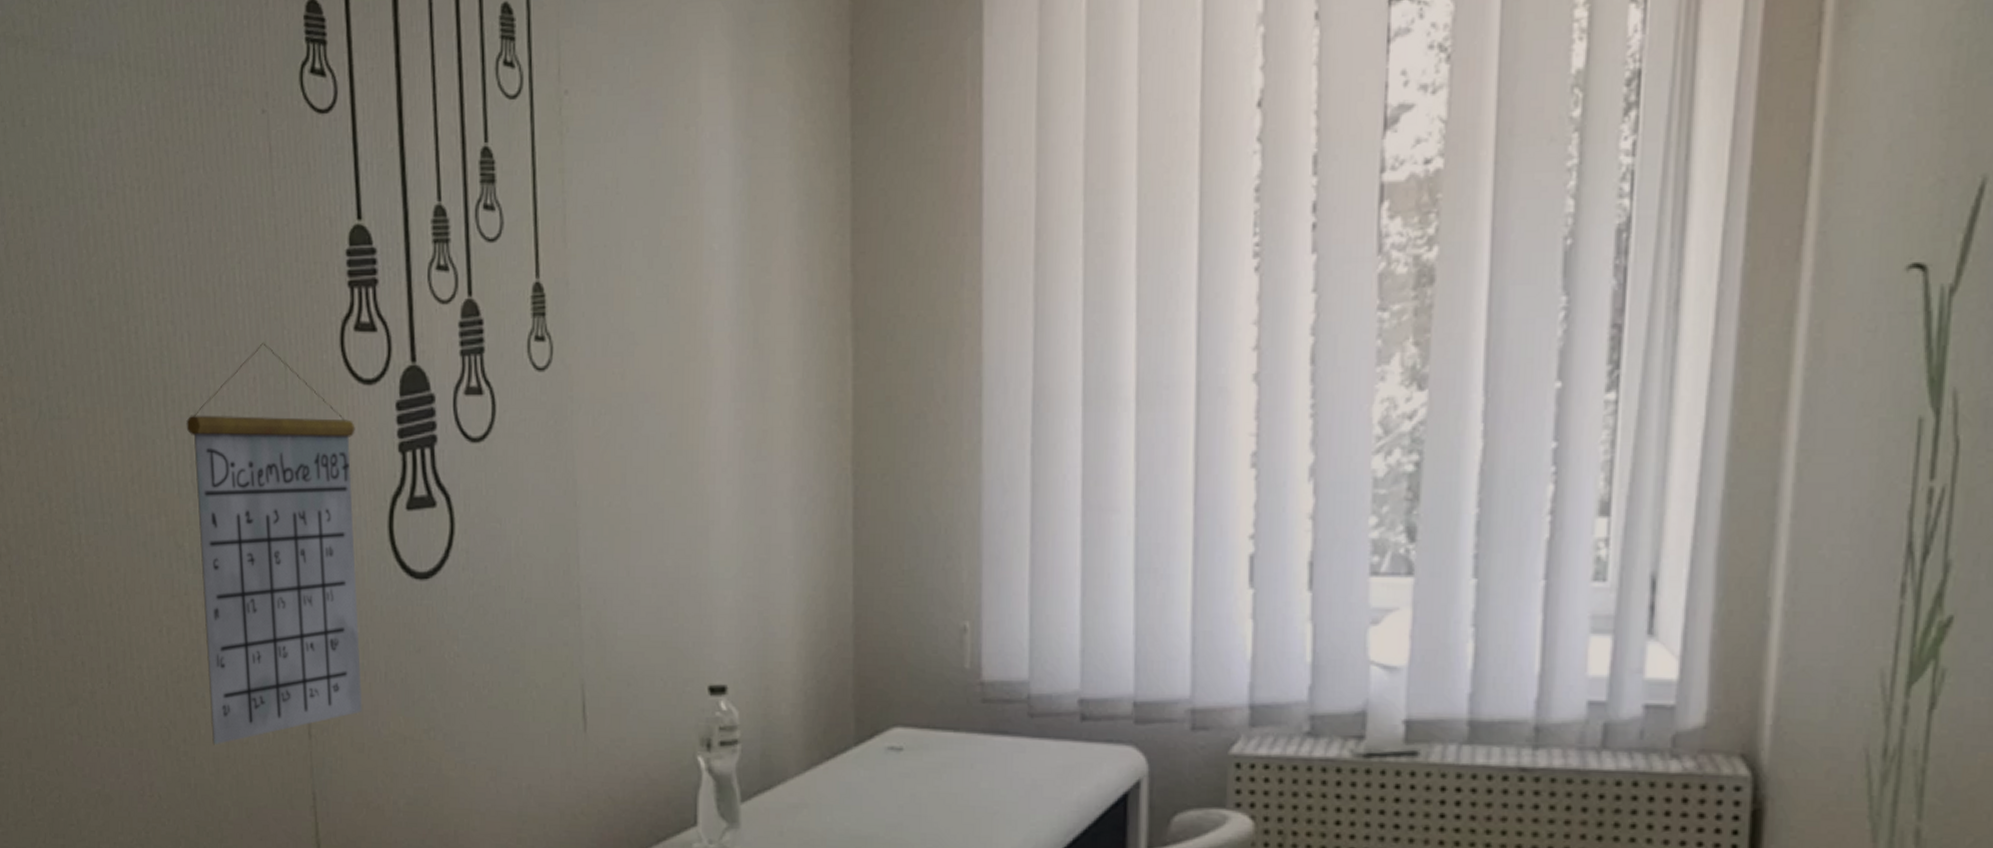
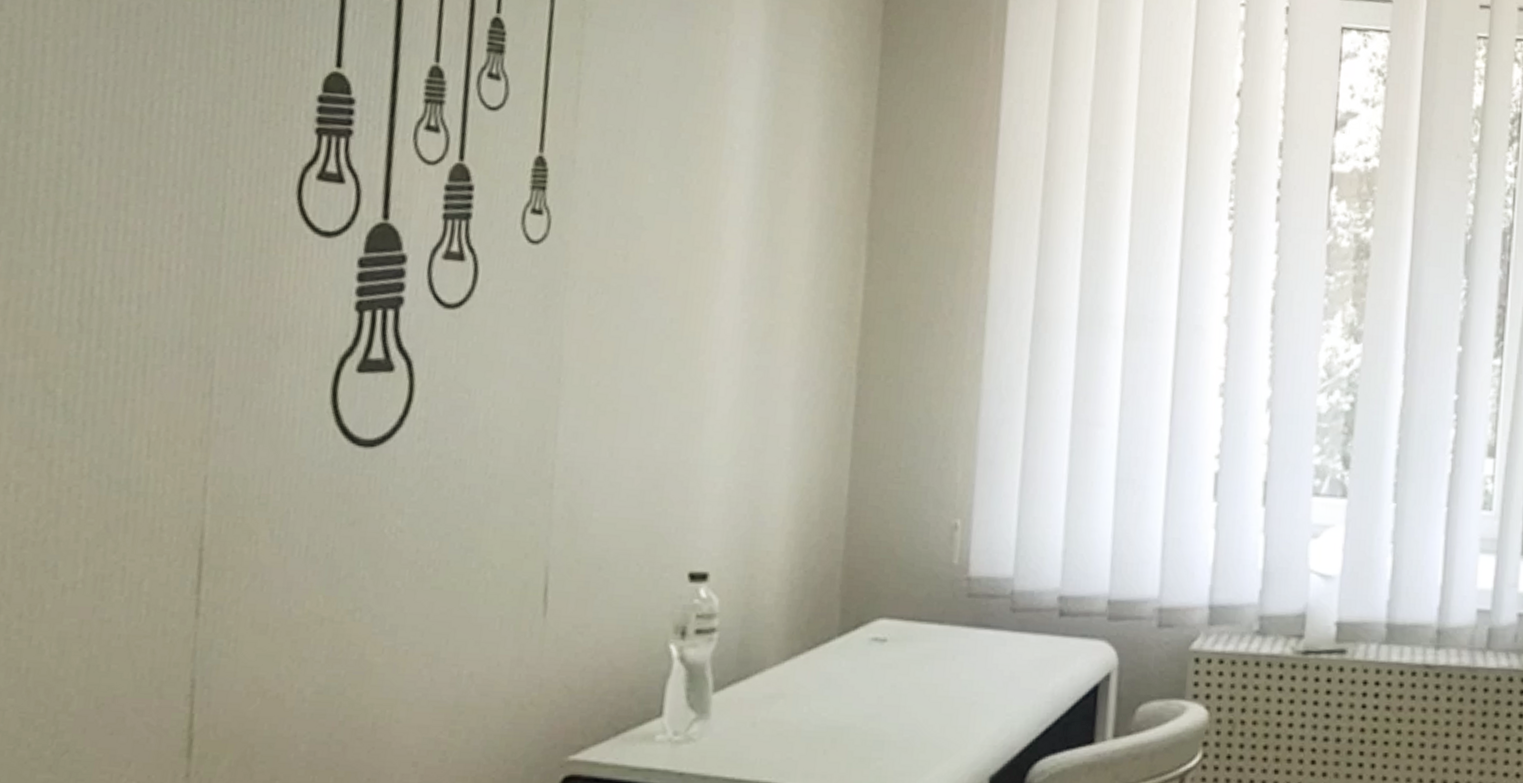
calendar: present [186,342,362,745] -> none [60,178,304,623]

